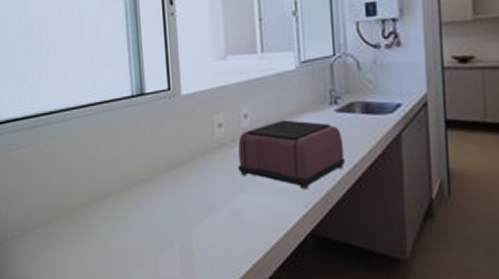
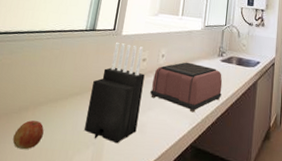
apple: none [82,218,116,253] -> present [12,120,44,150]
knife block: none [159,105,231,239] -> present [83,42,145,144]

